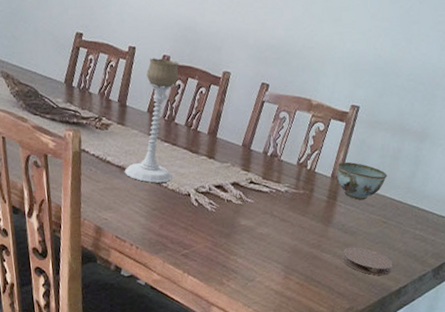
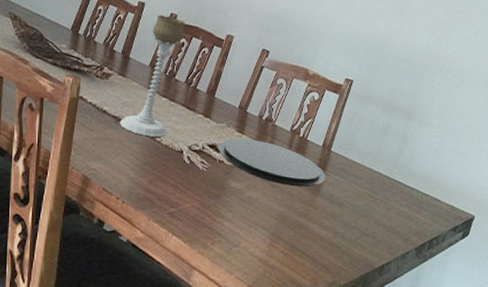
plate: none [225,176,337,220] -> present [219,139,326,187]
bowl: present [337,161,387,200] -> none [328,132,376,172]
coaster: present [342,246,394,276] -> none [328,218,378,251]

